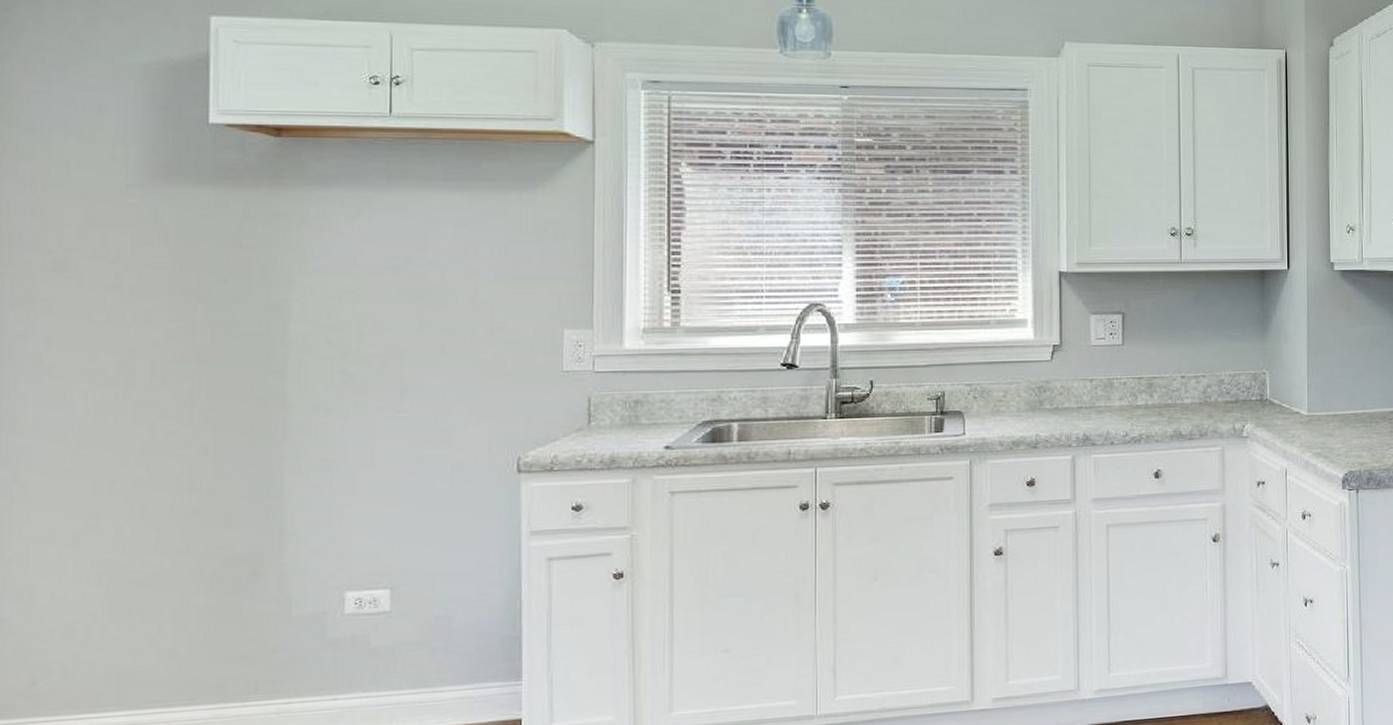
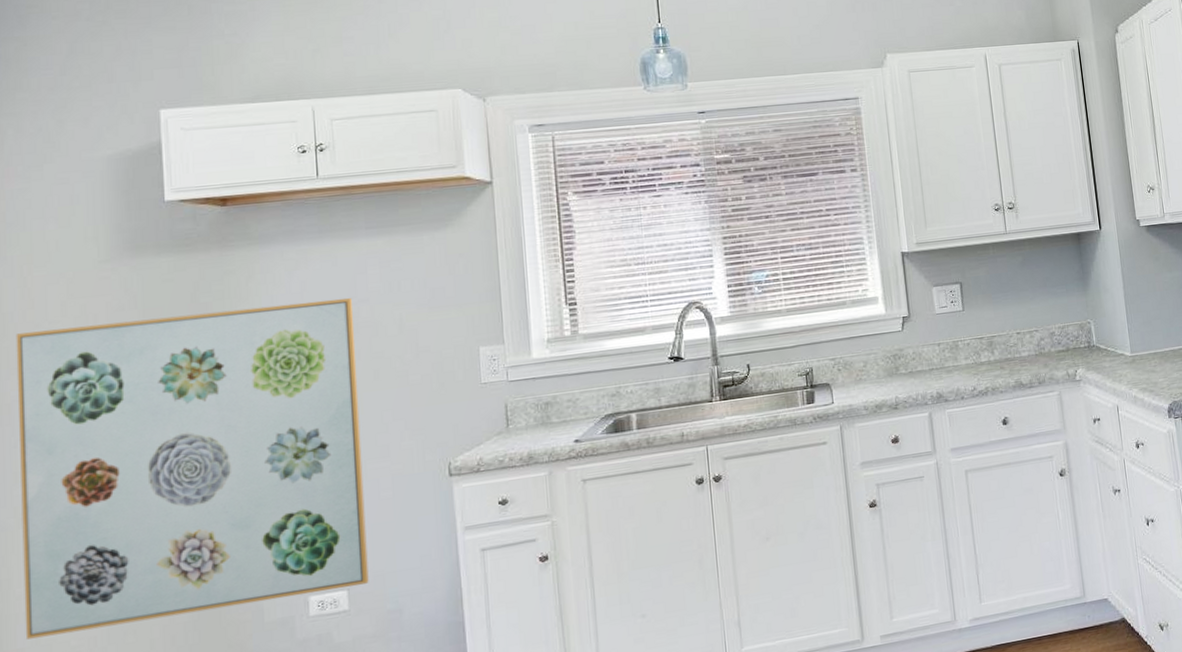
wall art: none [13,257,421,609] -> present [15,297,369,640]

